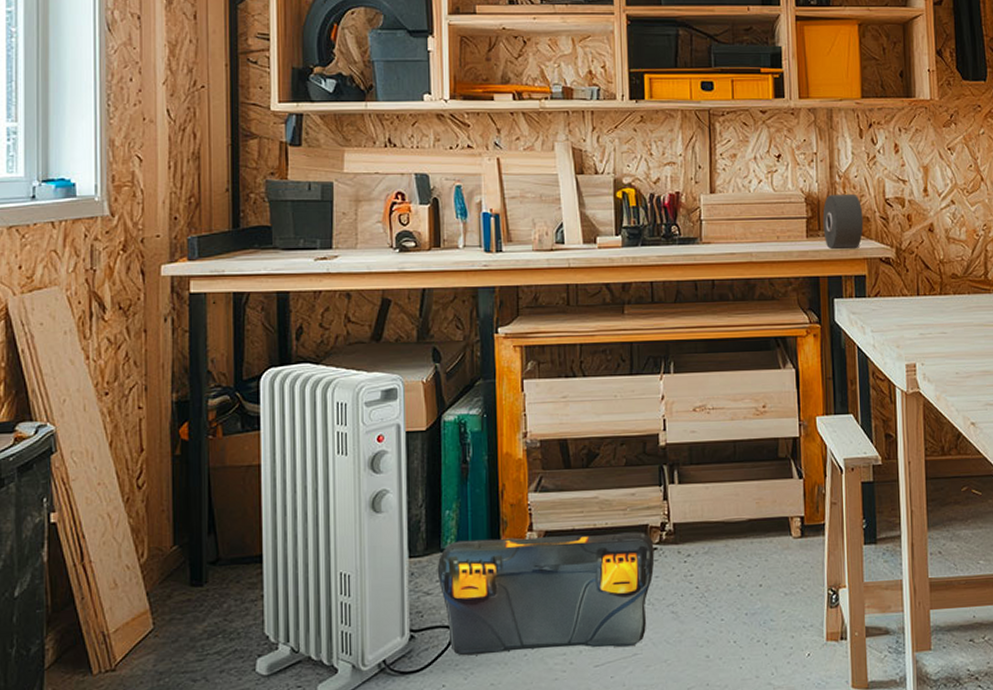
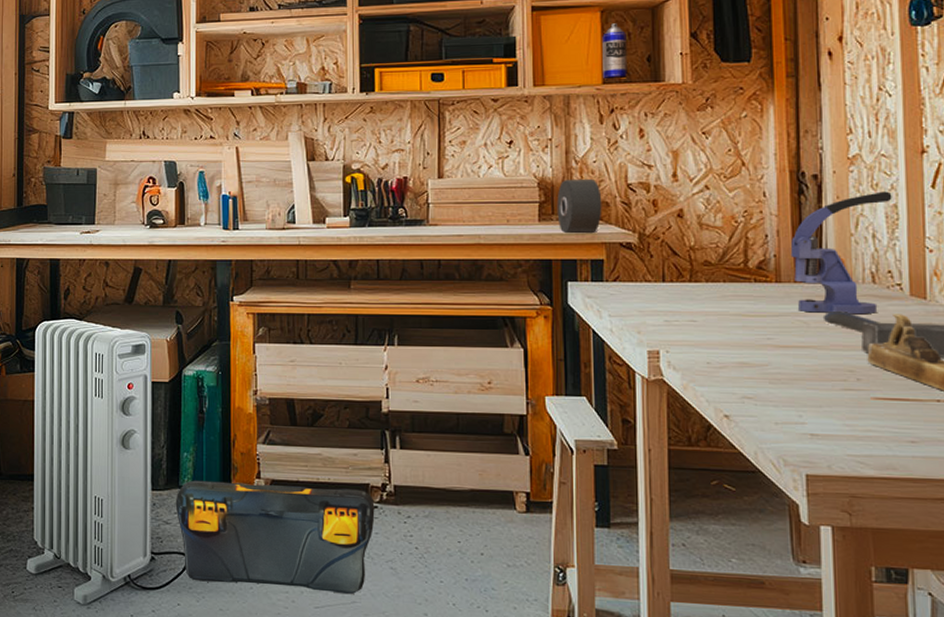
spray can: none [860,37,883,94] -> present [602,23,627,80]

